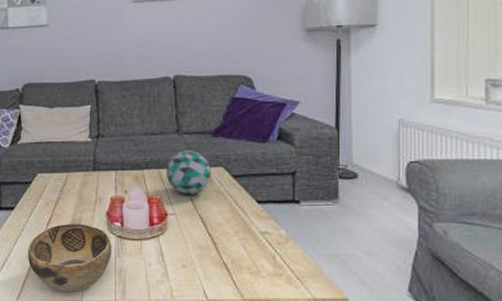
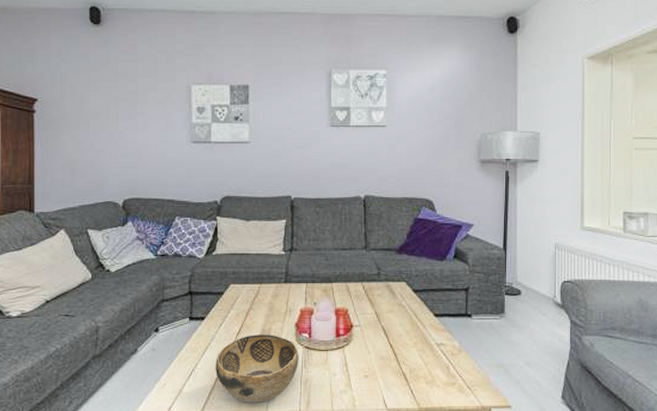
decorative ball: present [166,150,211,195] -> none [354,265,394,308]

